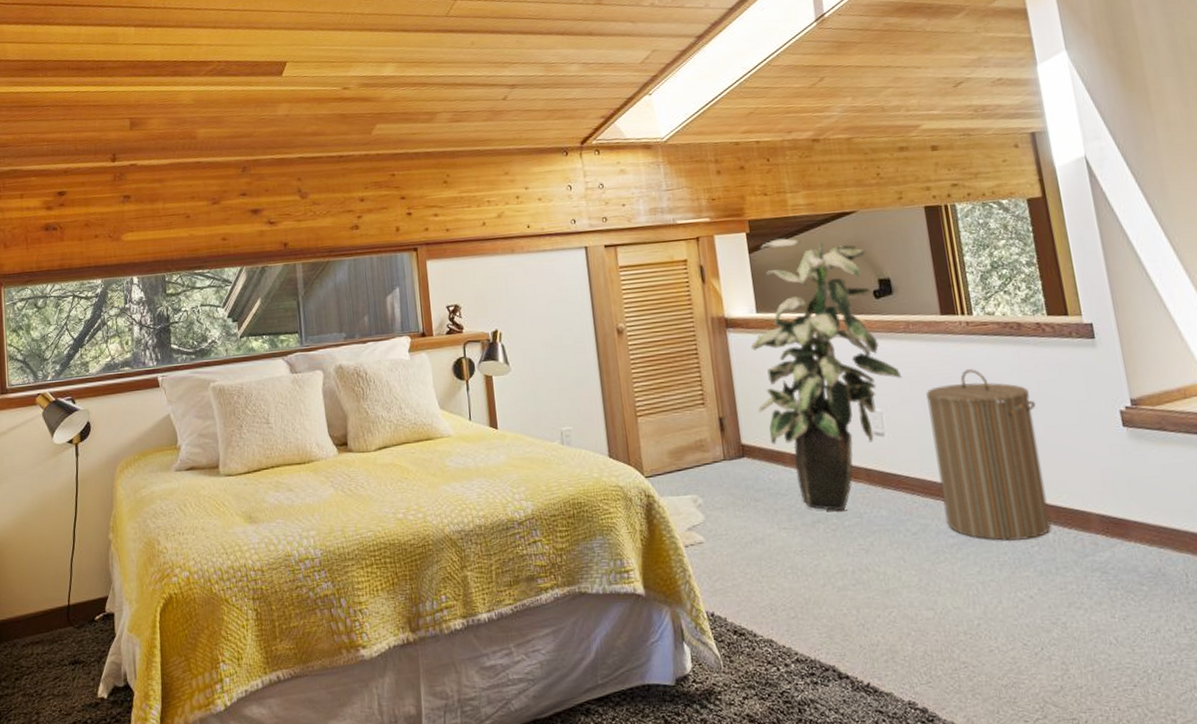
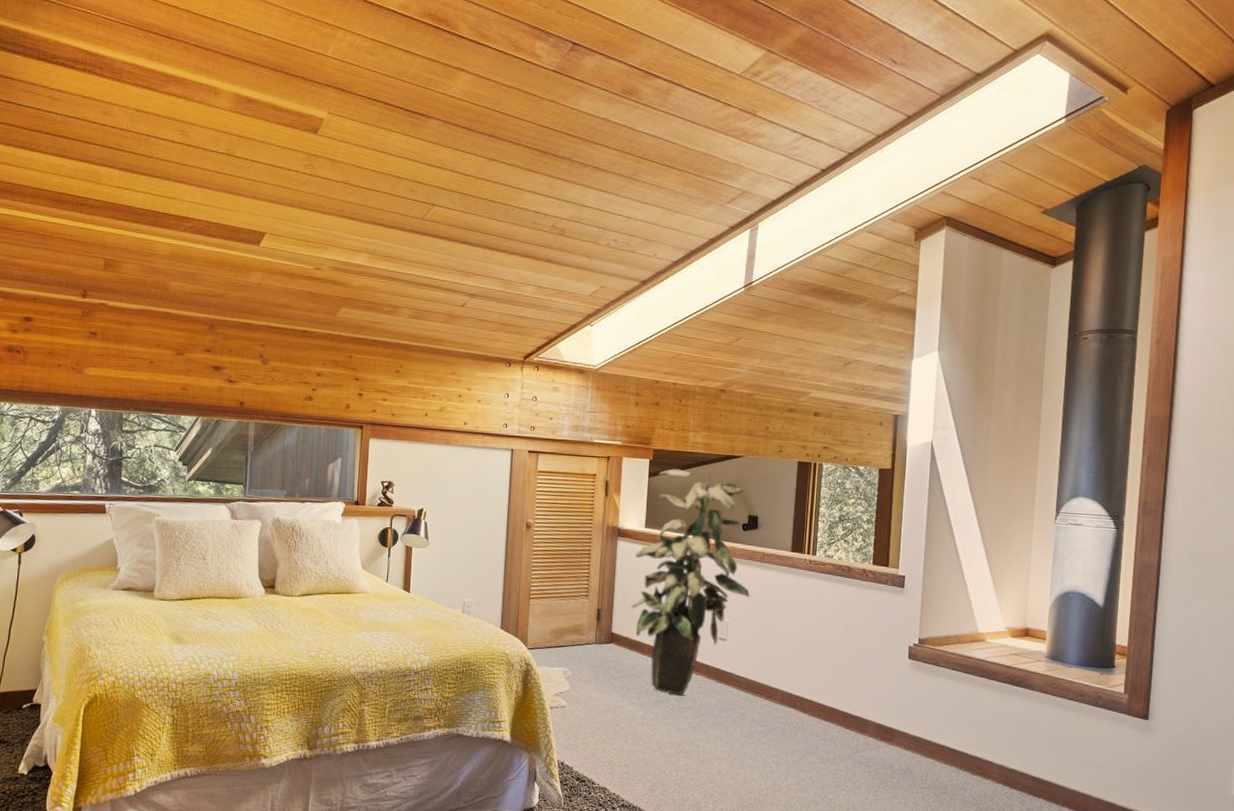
laundry hamper: present [926,369,1052,542] -> none [760,598,848,735]

